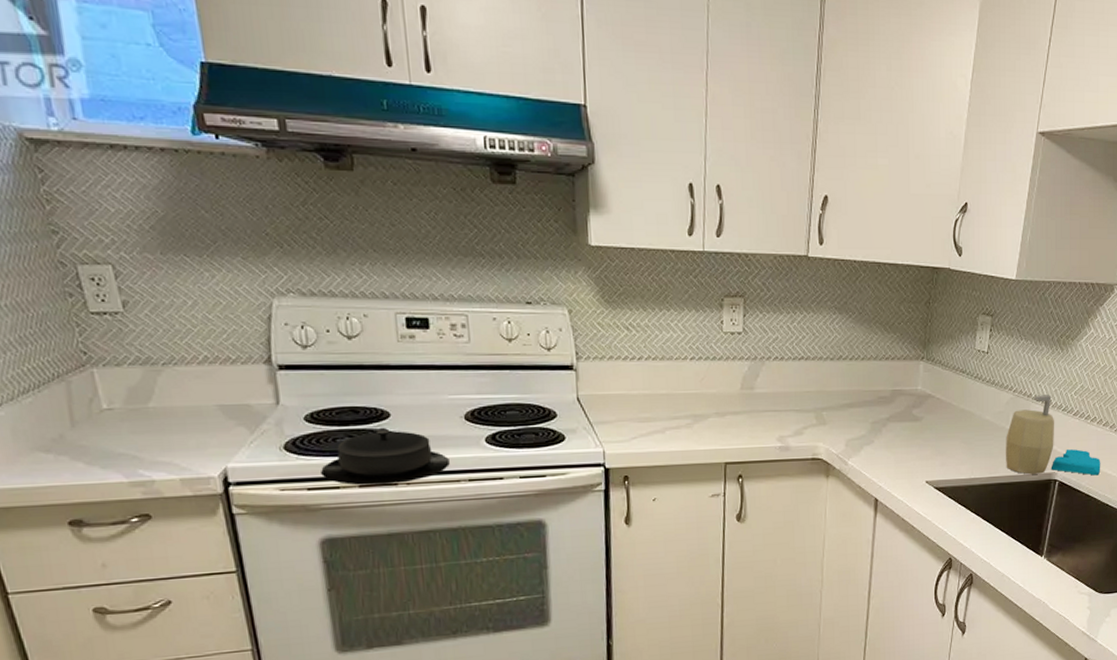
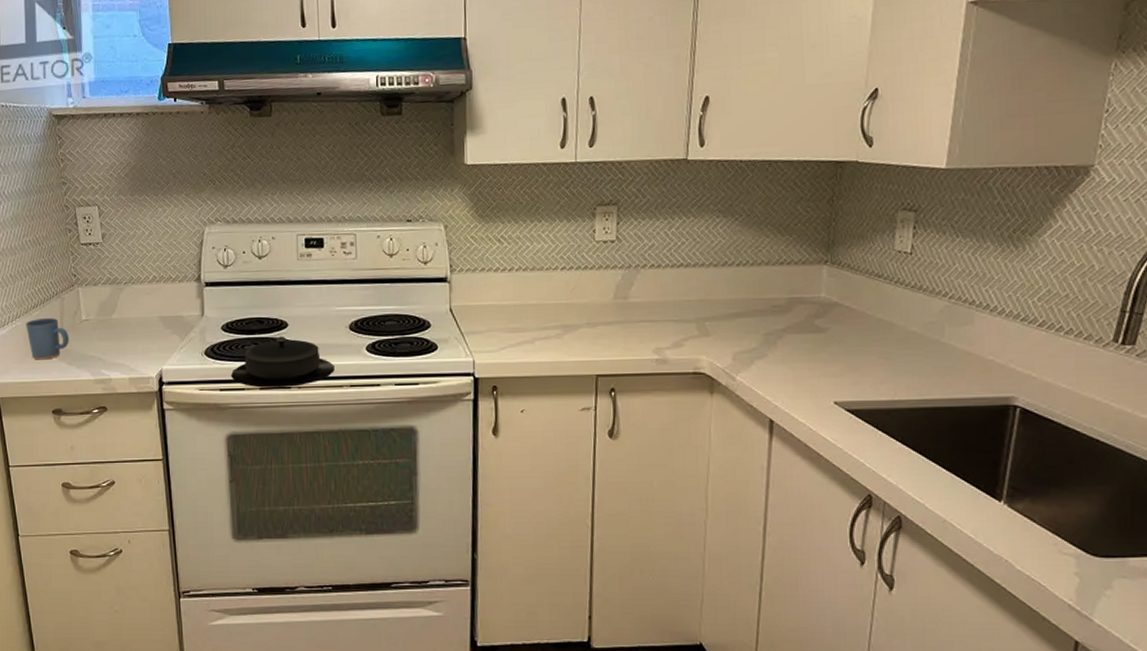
mug: none [12,407,85,460] -> present [26,318,69,360]
soap dispenser: present [1006,394,1054,475] -> none [941,301,1011,398]
sponge: present [1051,448,1101,476] -> none [1007,367,1084,402]

